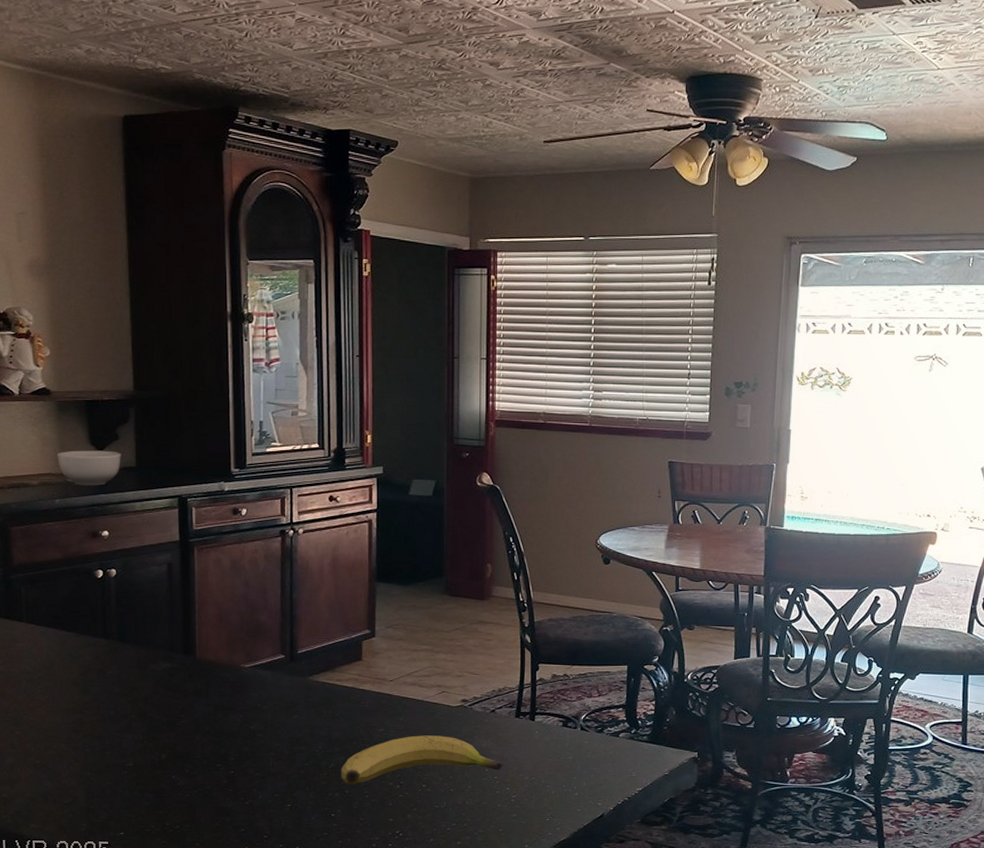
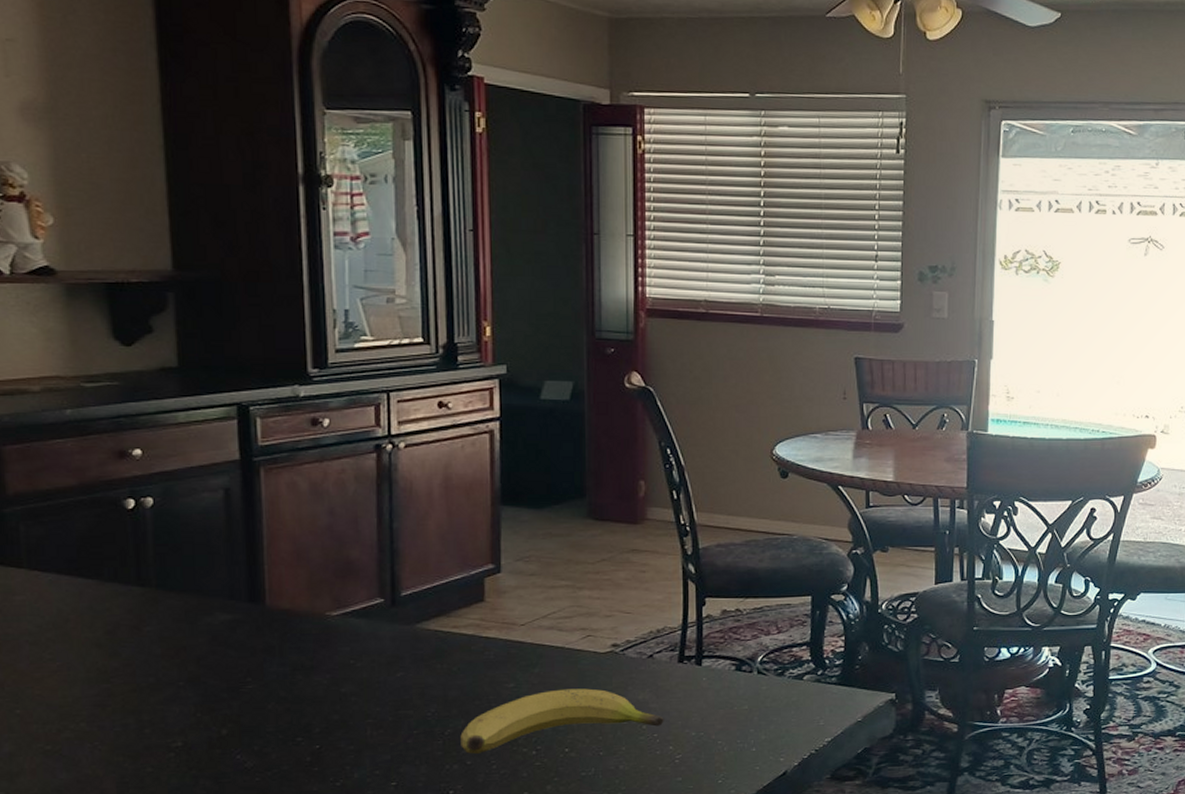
bowl: present [57,450,121,486] -> none [67,346,157,392]

